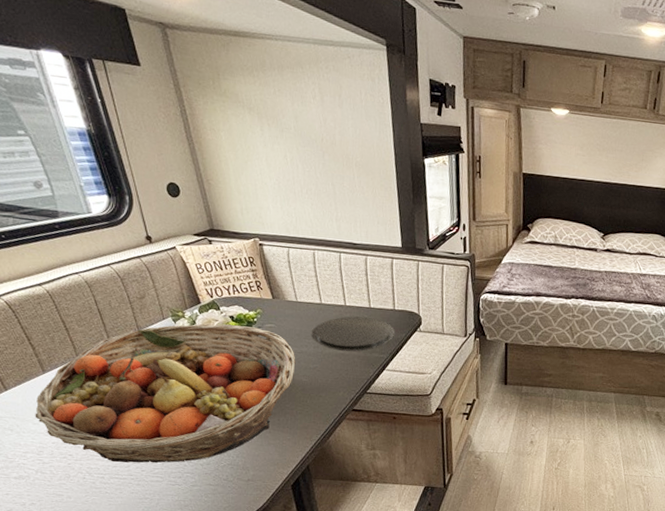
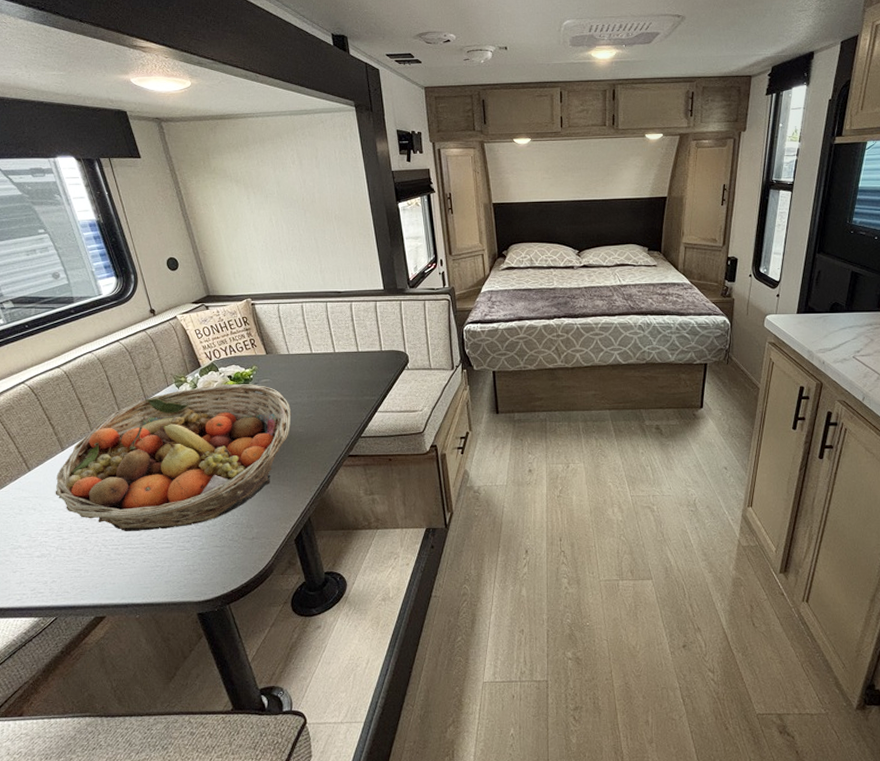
plate: present [311,316,396,352] -> none [304,362,384,397]

